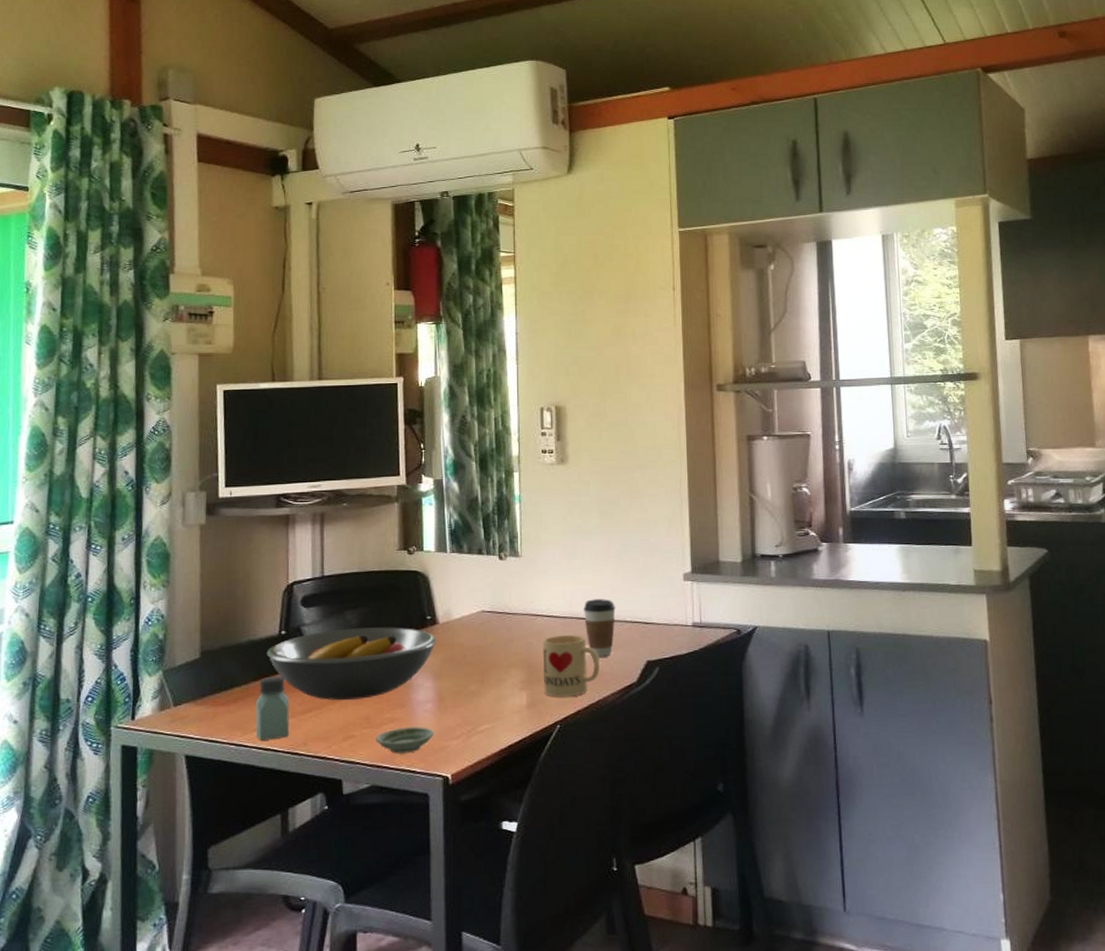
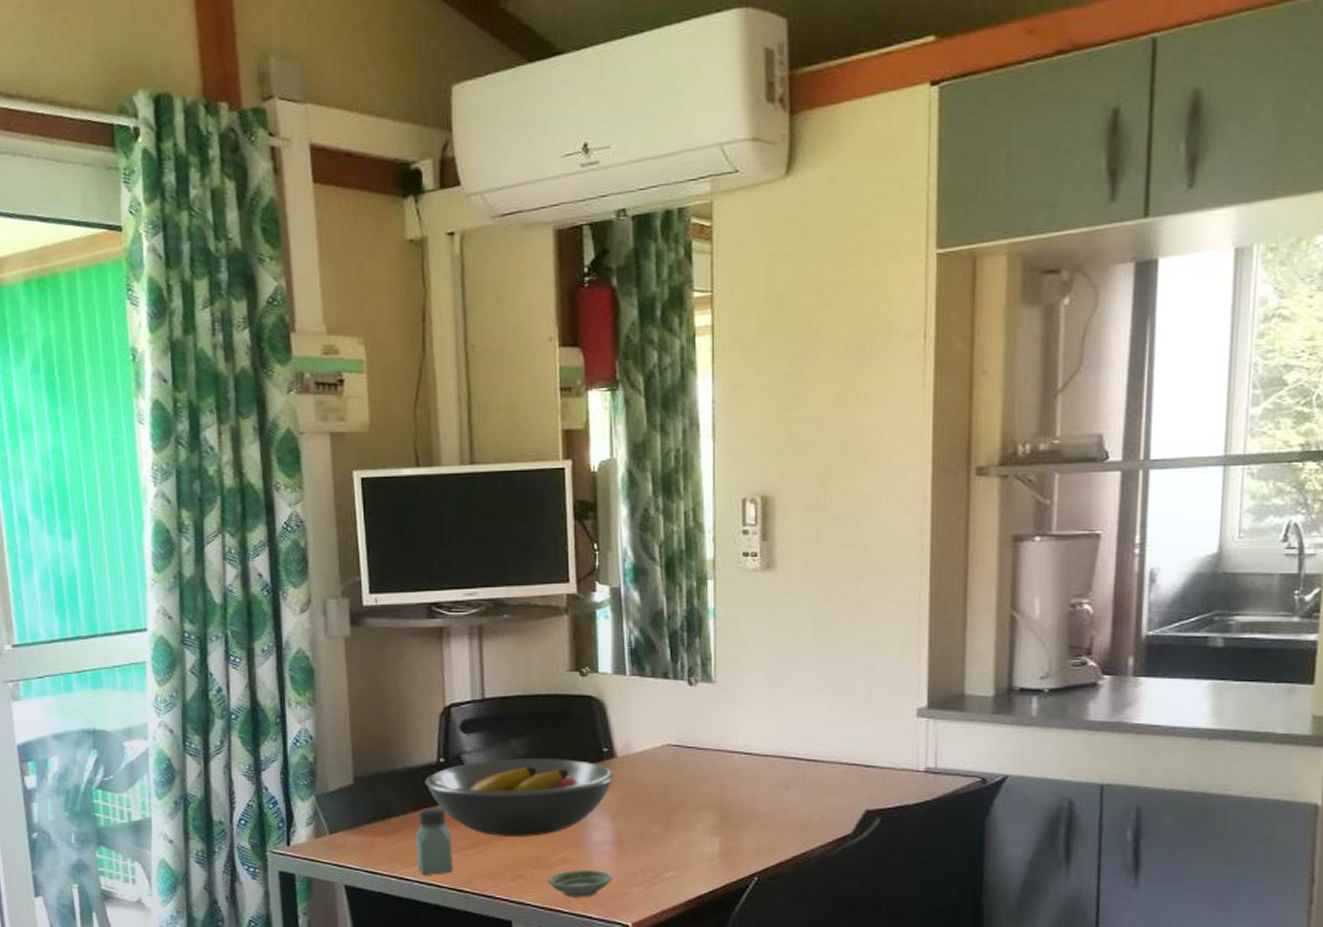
mug: present [542,635,600,697] -> none [739,776,807,846]
coffee cup: present [584,599,616,657] -> none [790,736,830,803]

